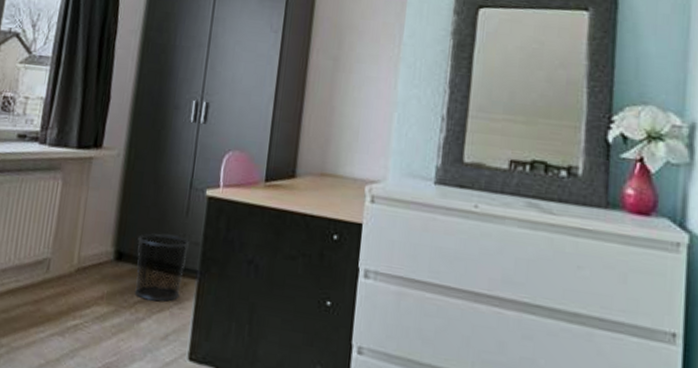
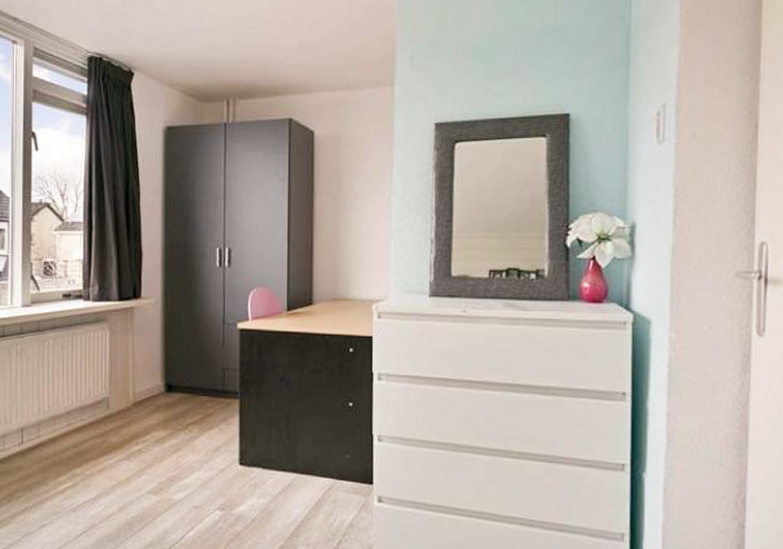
waste bin: present [135,232,191,302] -> none [183,364,229,422]

